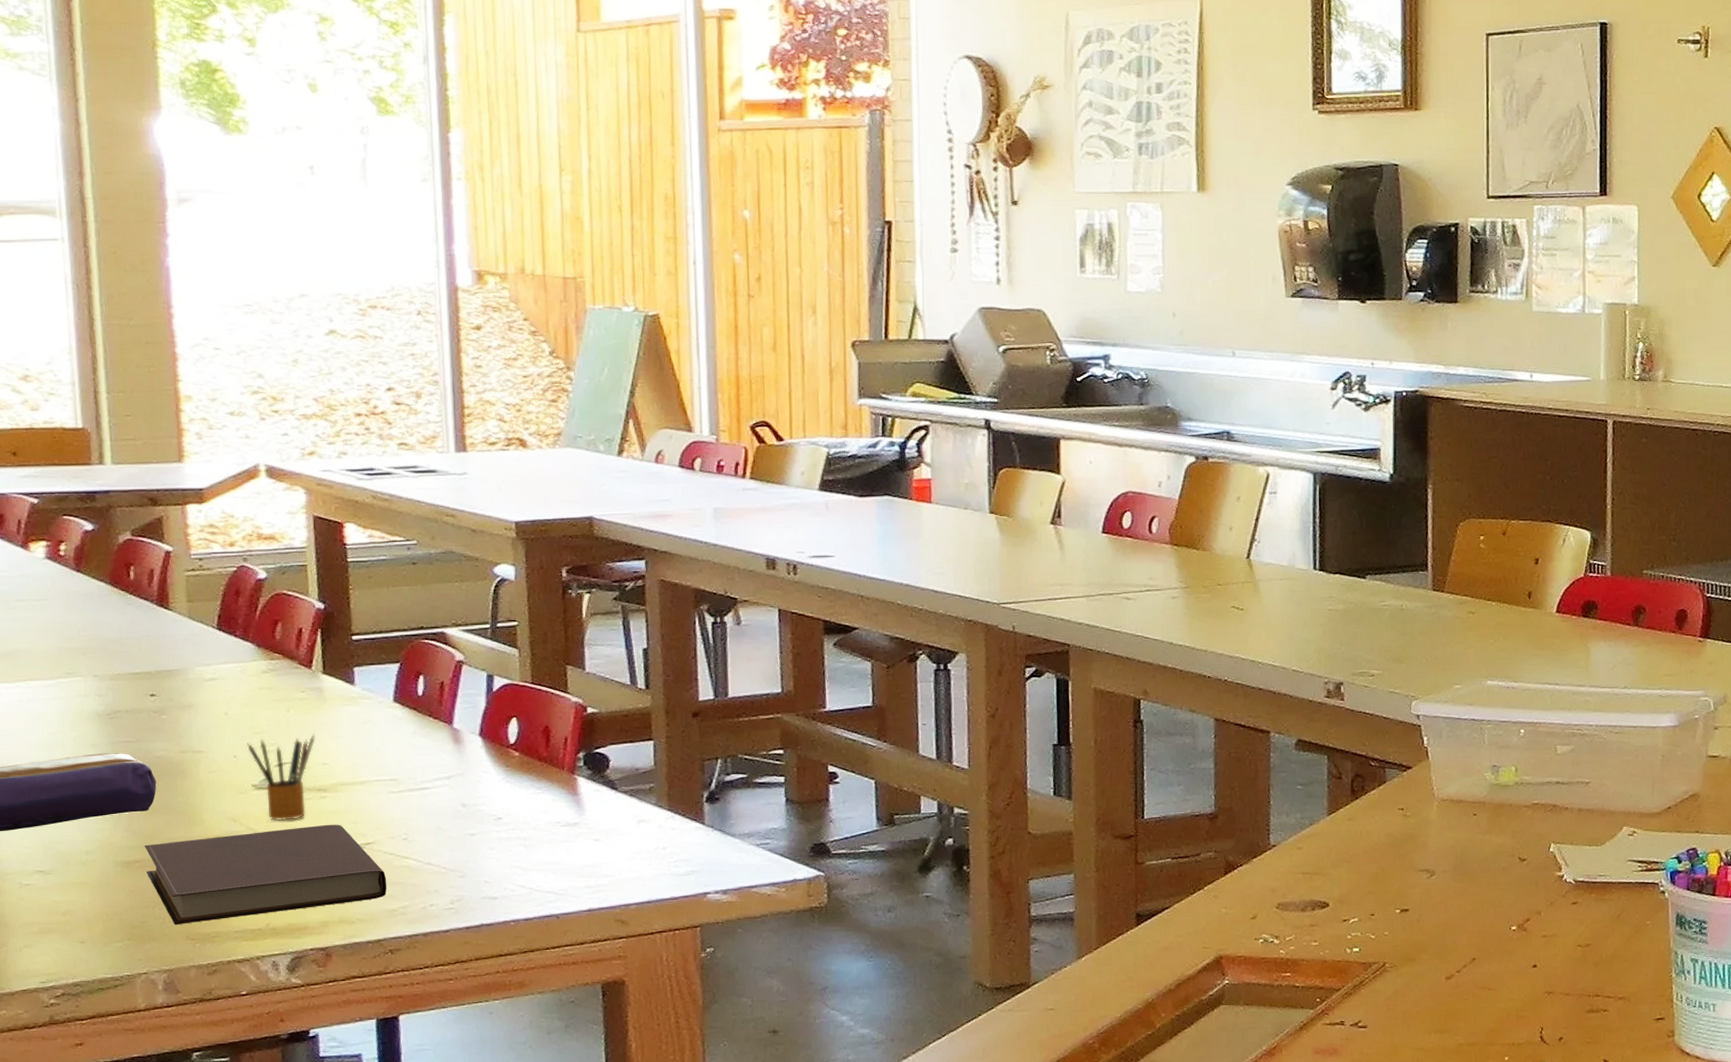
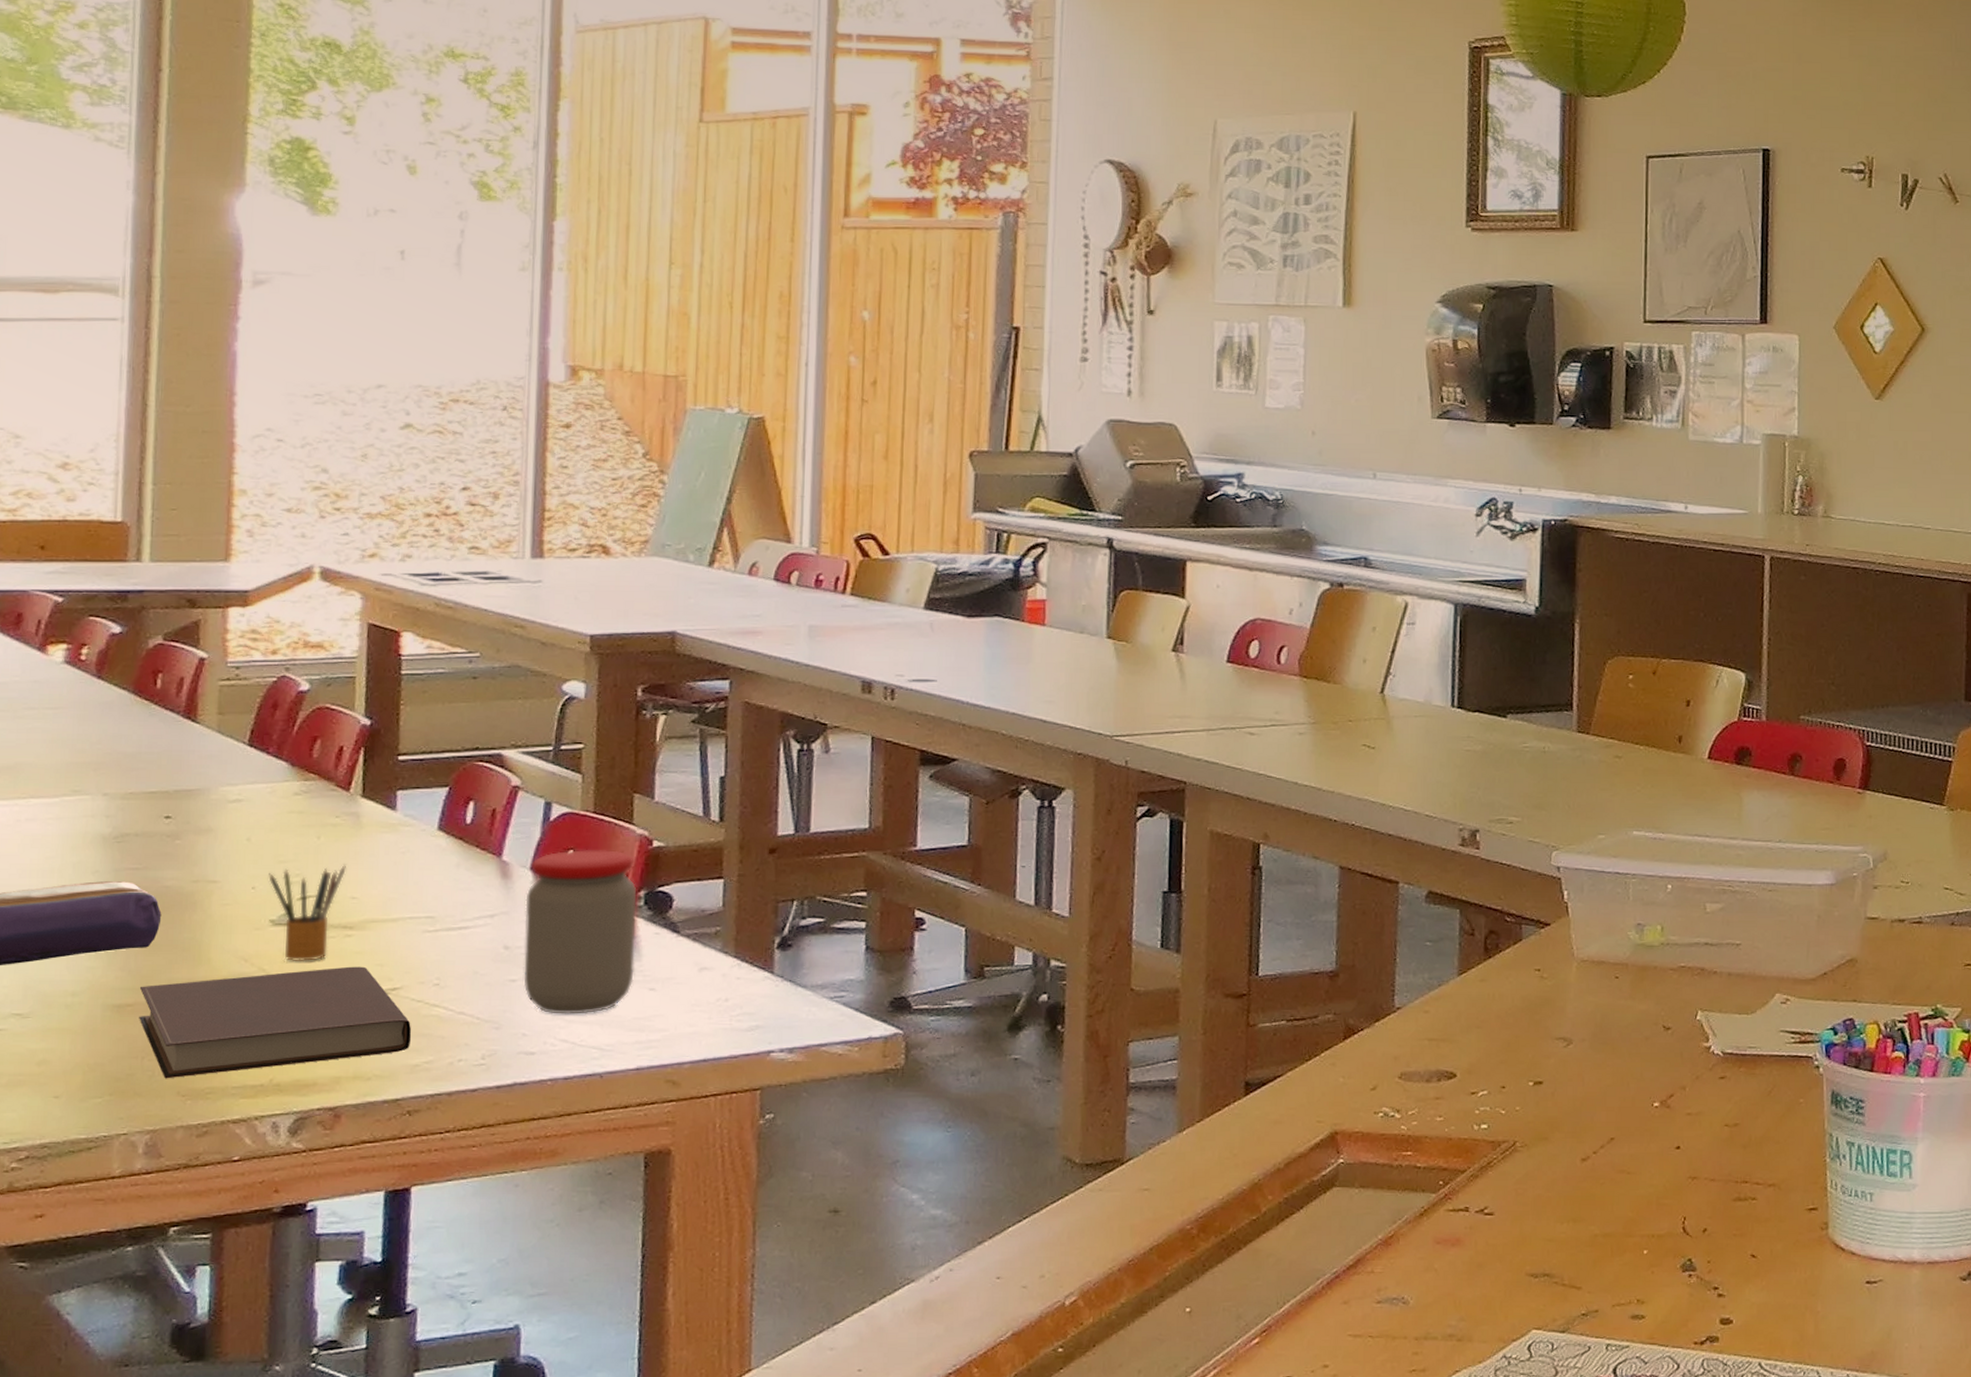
jar: none [477,717,580,864] -> present [524,850,637,1014]

